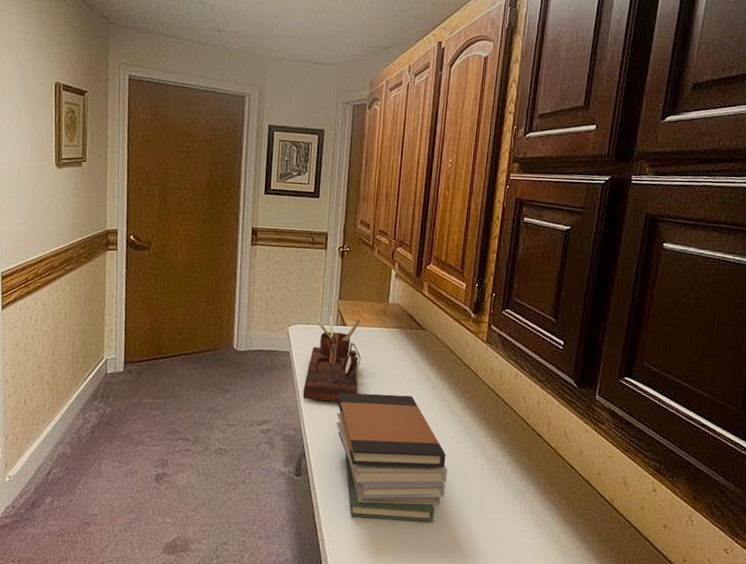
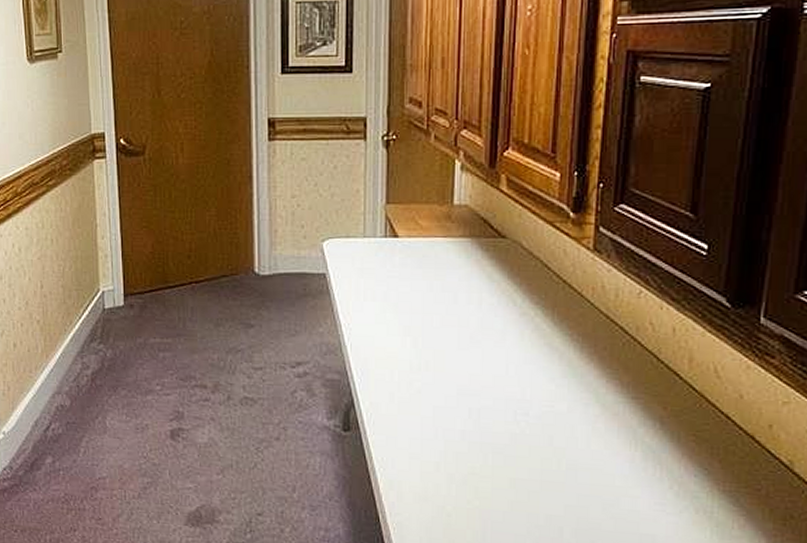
desk organizer: present [302,315,362,402] -> none [346,224,421,336]
book stack: present [336,392,448,522] -> none [392,324,548,490]

